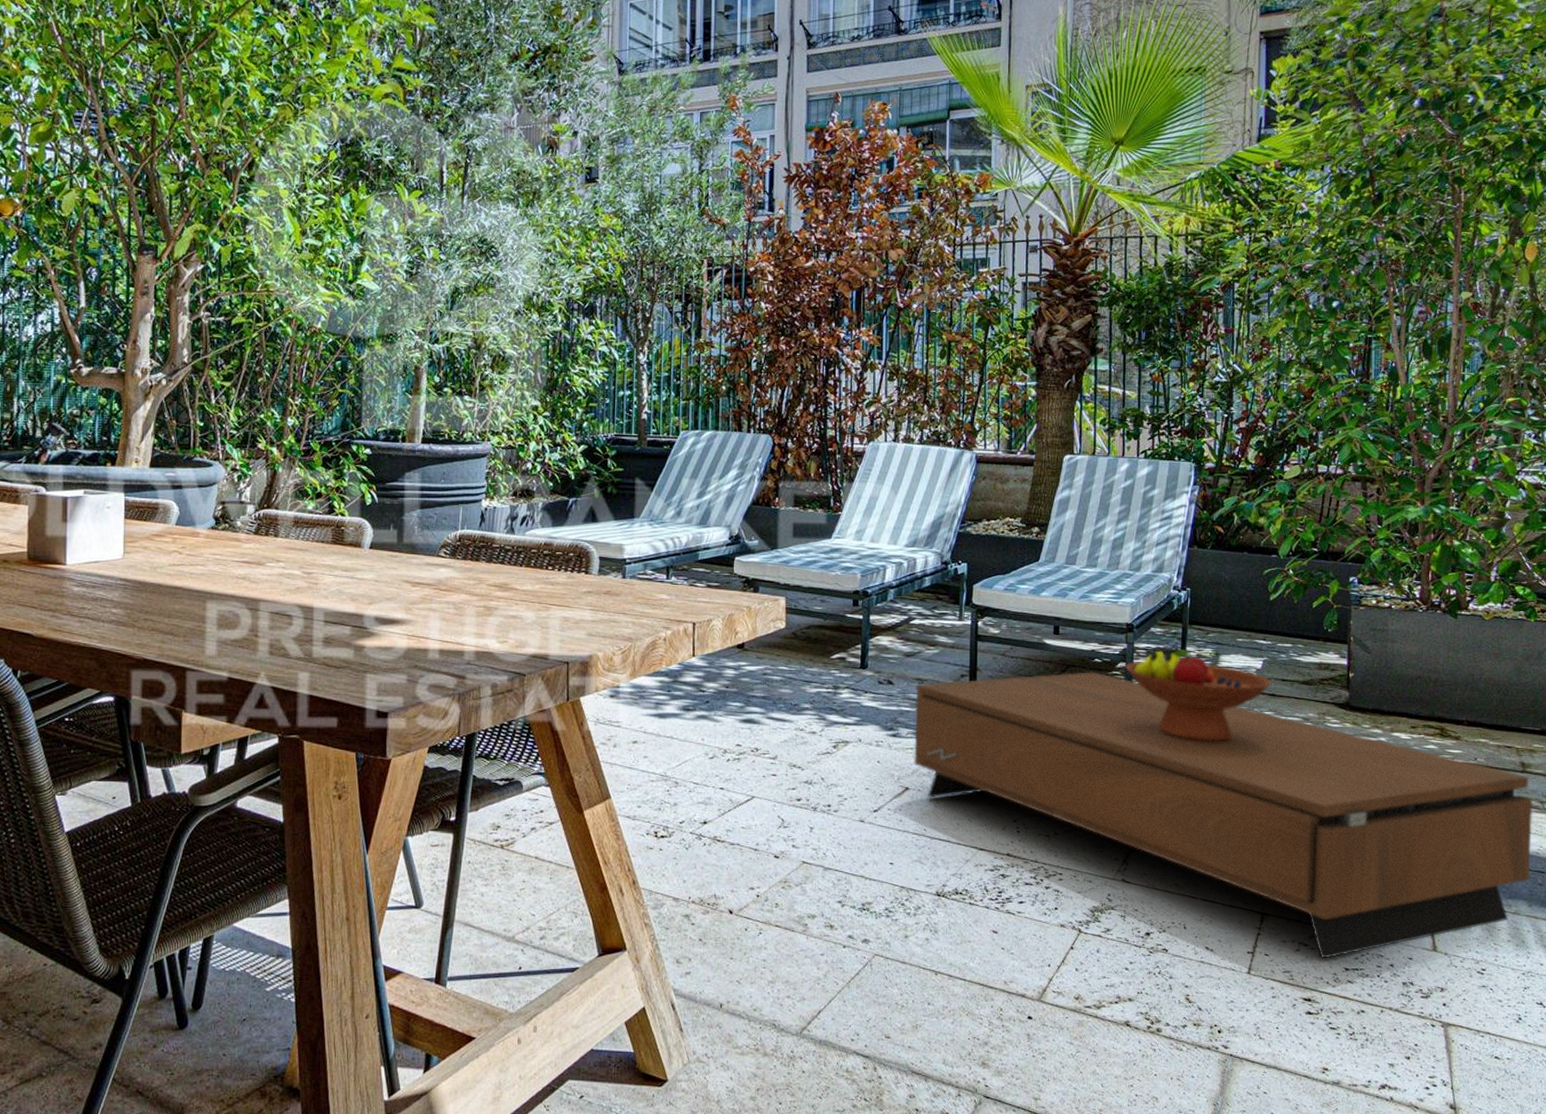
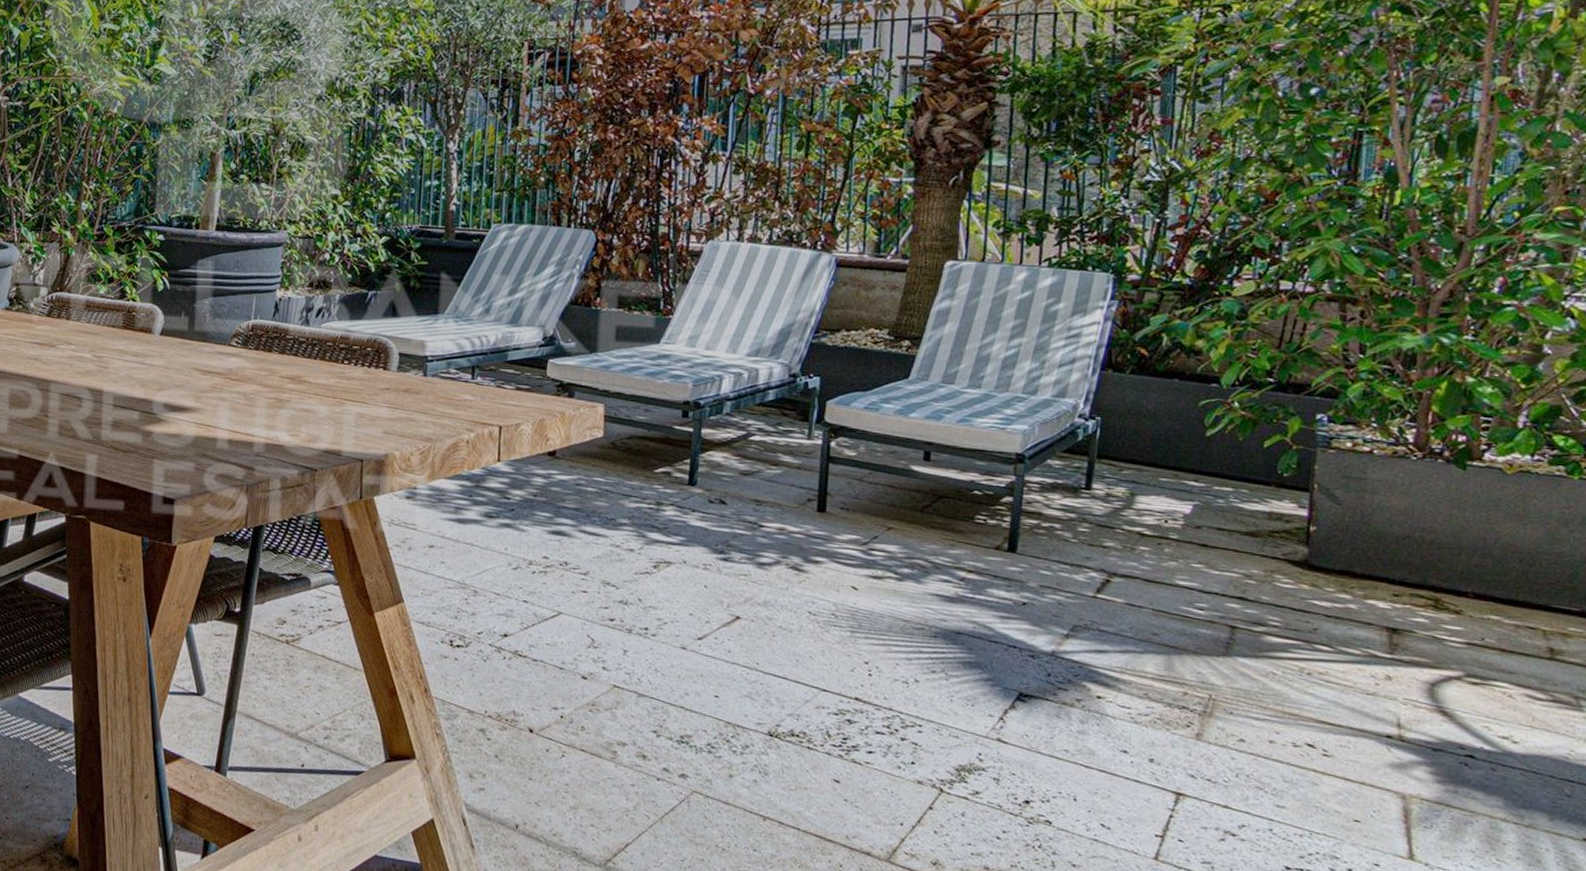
coffee table: present [914,672,1533,959] -> none [747,504,1564,854]
fruit bowl: present [1125,648,1272,742] -> none [1012,485,1204,595]

